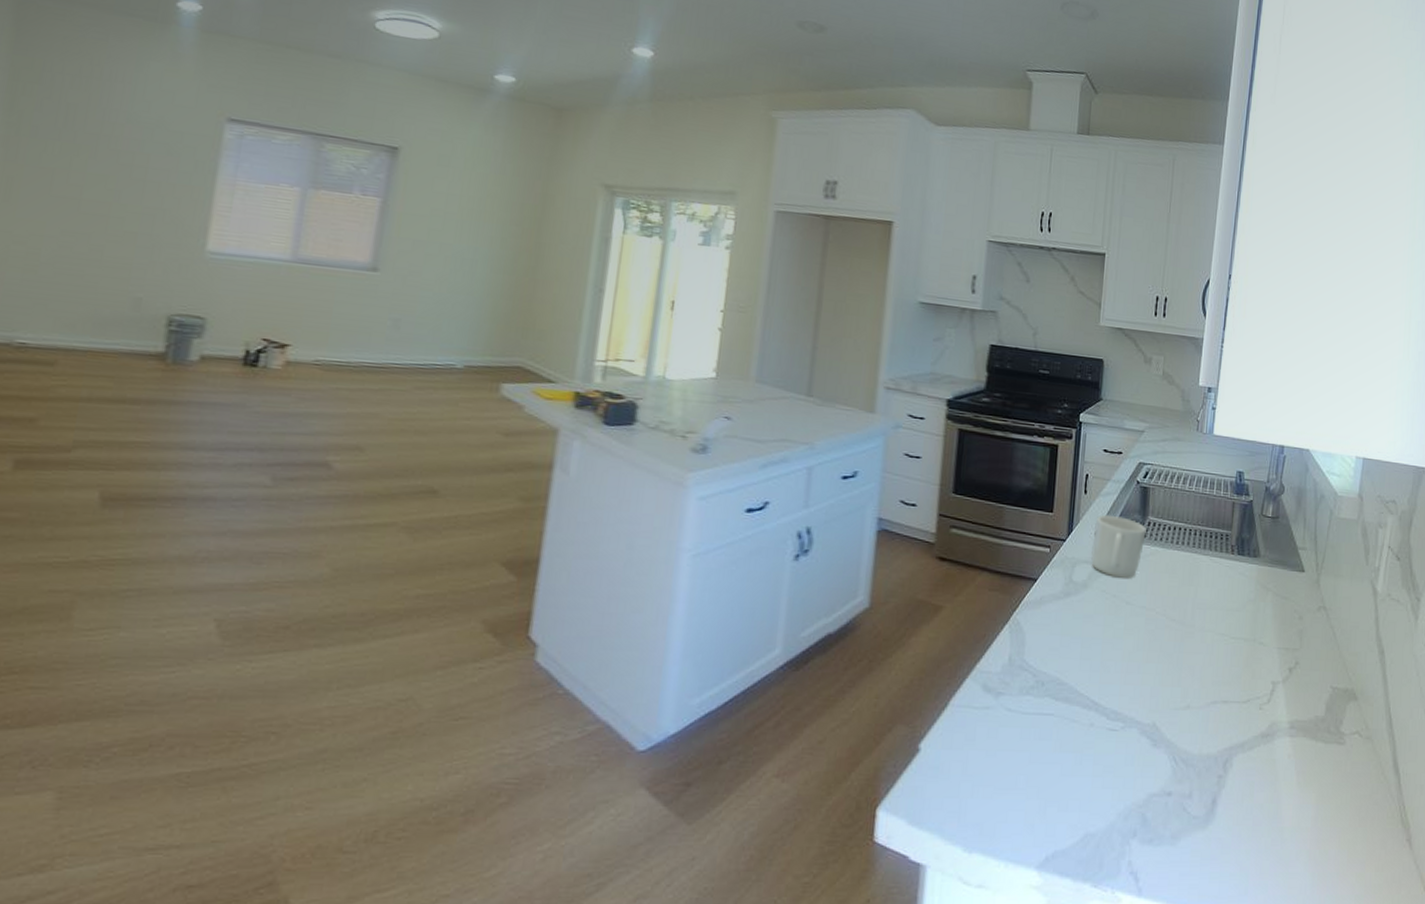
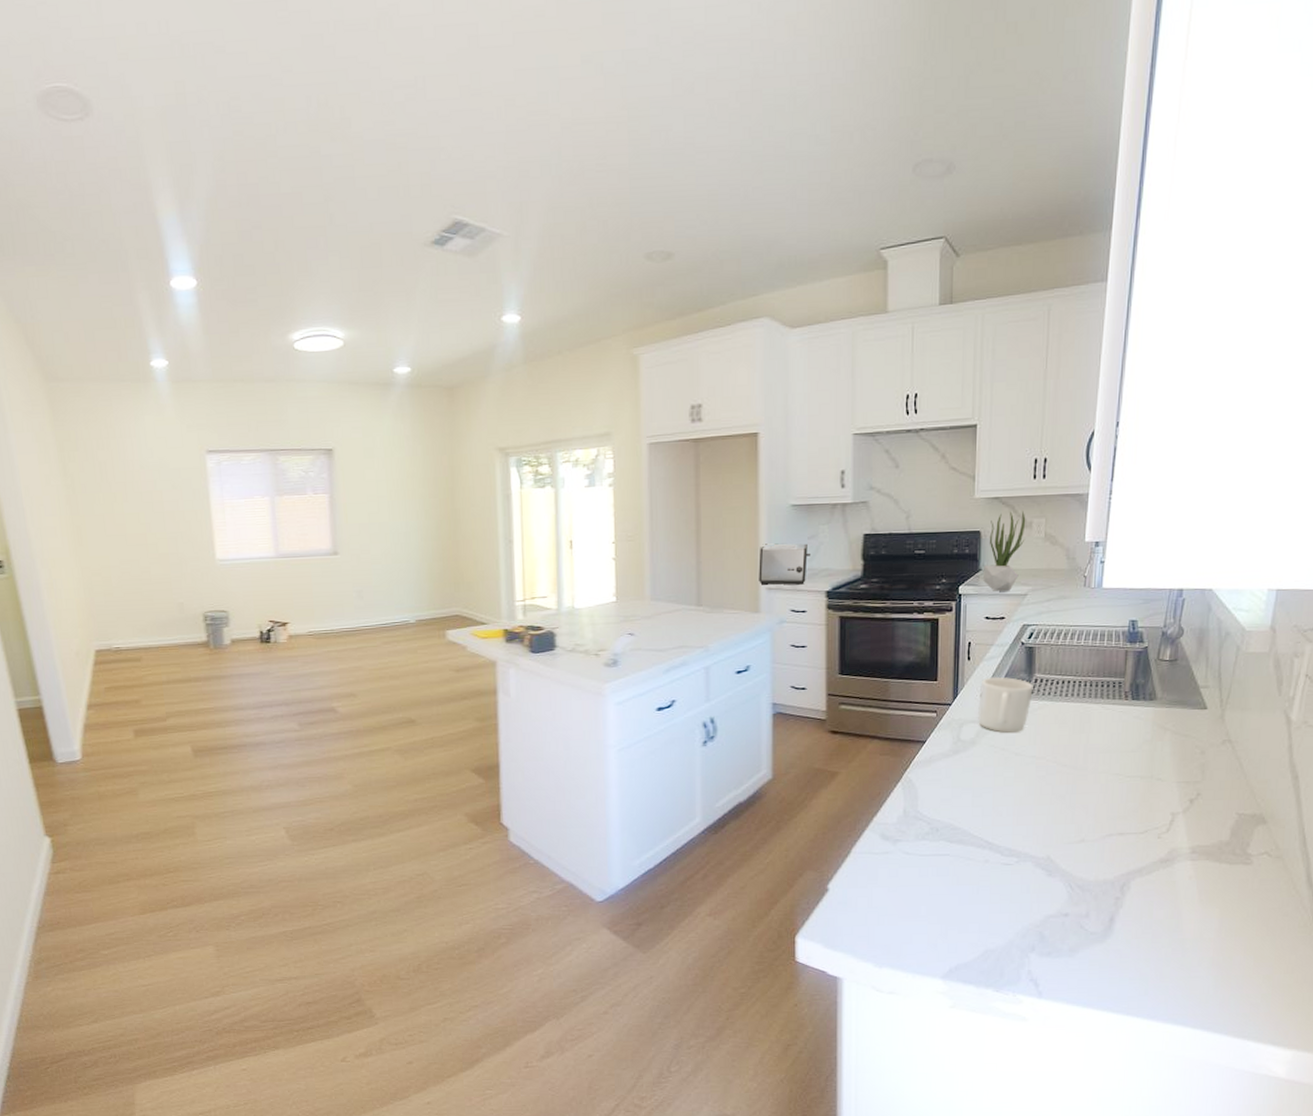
toaster: none [877,339,936,389] -> present [759,543,811,585]
potted plant: none [1103,344,1146,425] -> present [982,511,1026,591]

